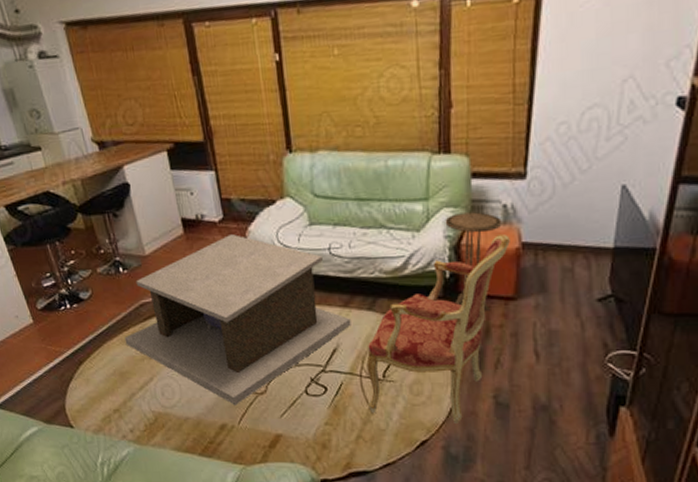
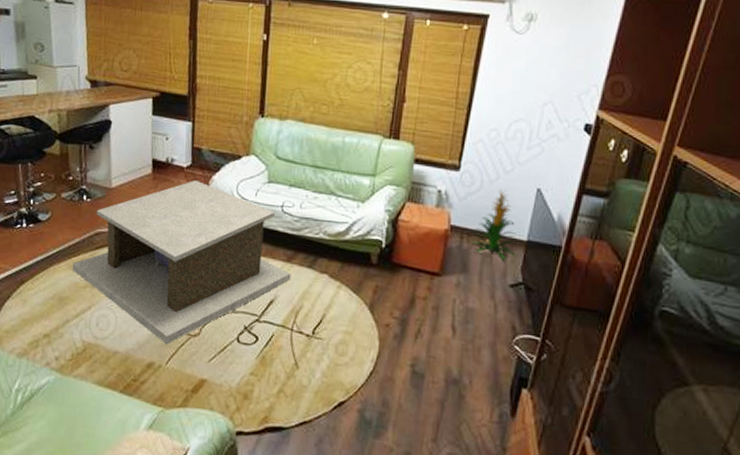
armchair: present [366,234,510,423] -> none [294,216,441,388]
side table: present [445,212,502,311] -> none [386,191,436,283]
indoor plant: none [547,192,602,273] -> present [470,189,516,260]

